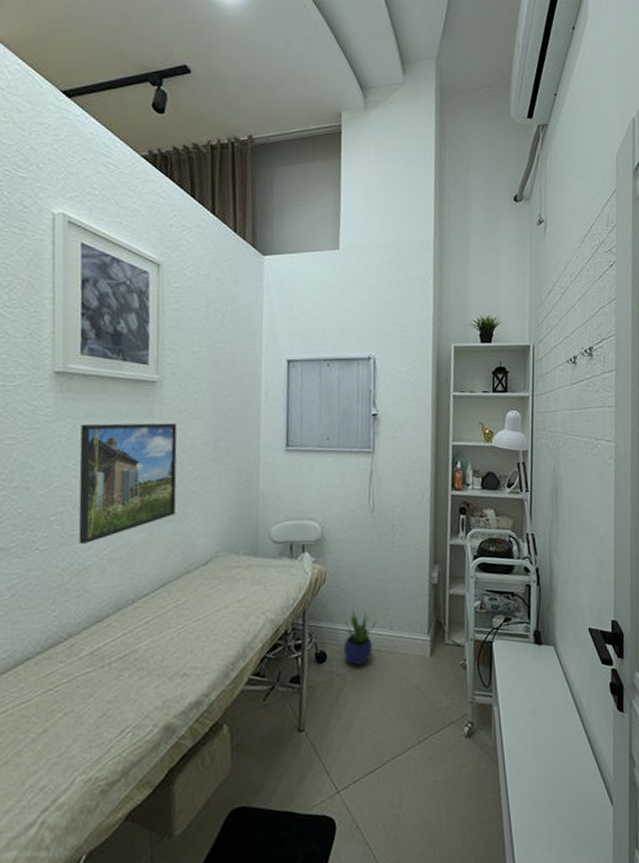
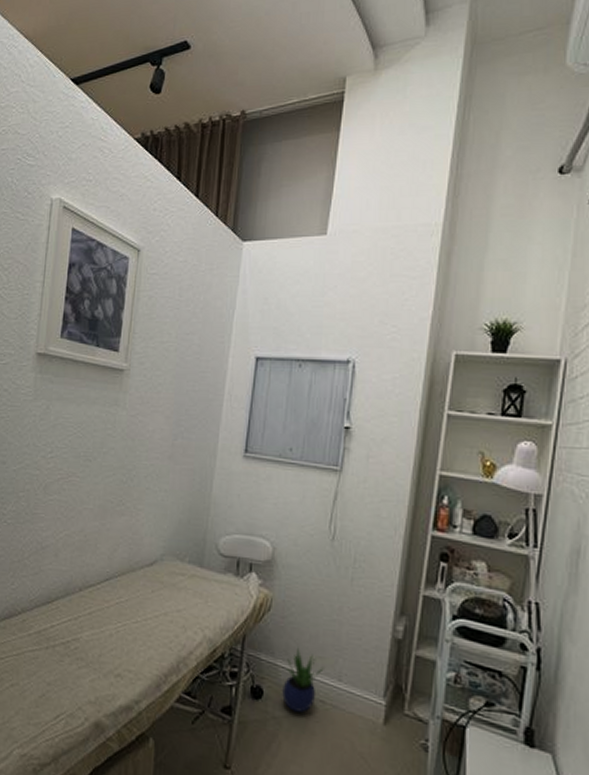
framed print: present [78,422,177,544] -> none [40,406,139,524]

